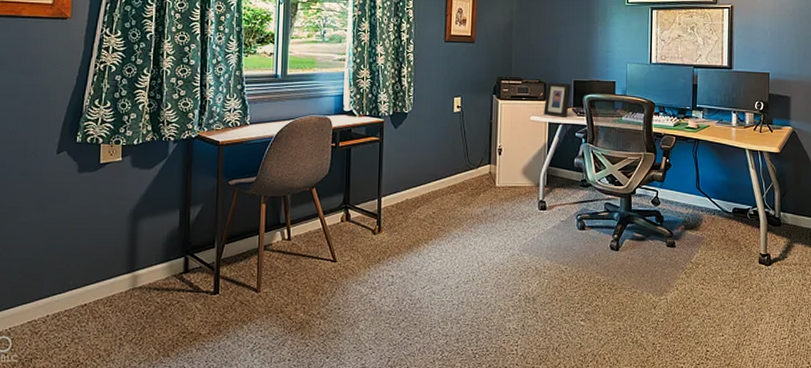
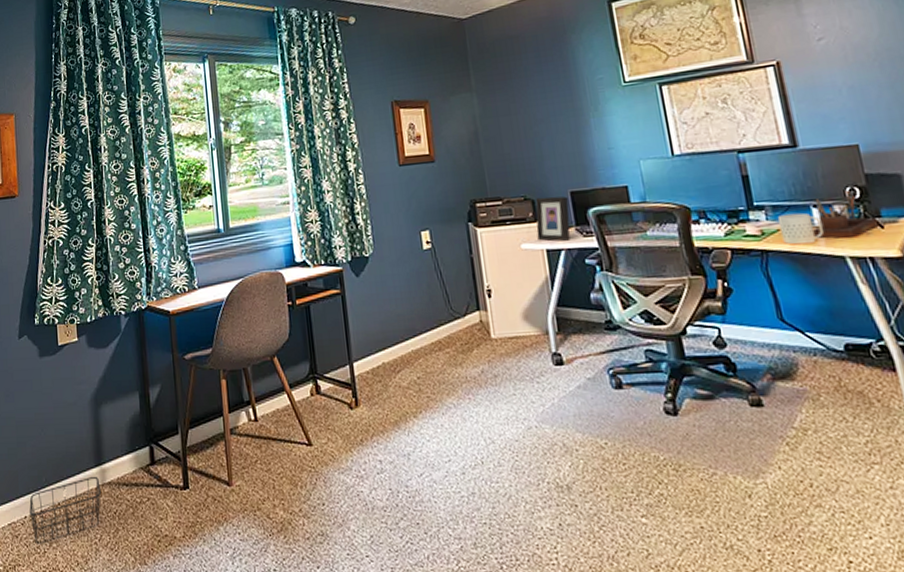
basket: none [53,281,131,339] -> present [29,476,101,544]
mug: none [709,115,737,138] -> present [777,212,825,246]
desk organizer: none [730,104,770,137] -> present [813,191,879,239]

